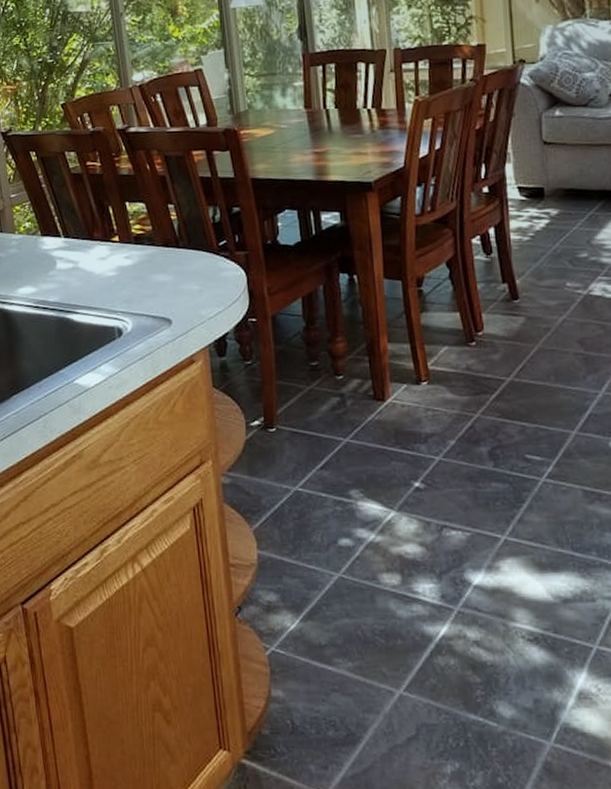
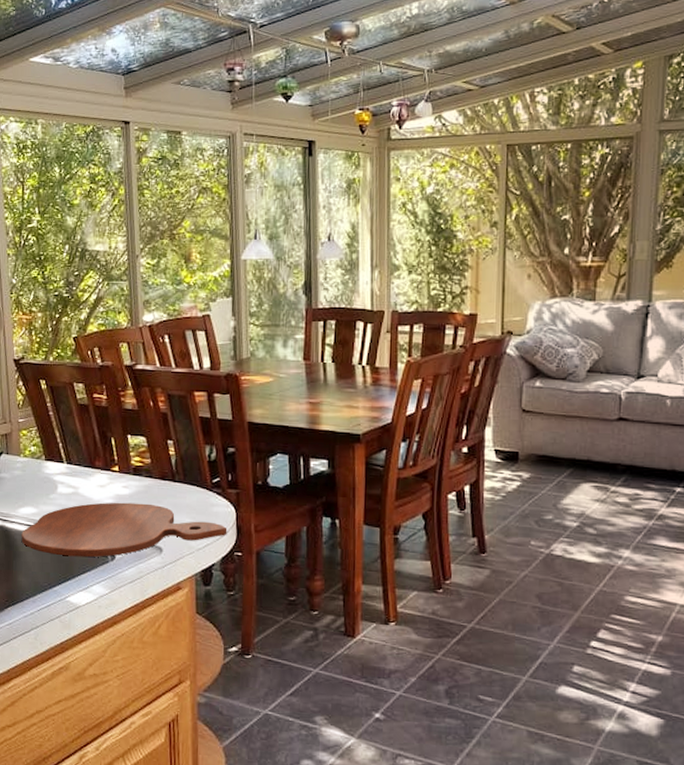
cutting board: none [22,273,239,336] -> present [21,502,227,558]

